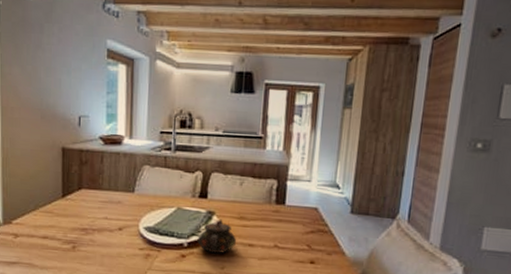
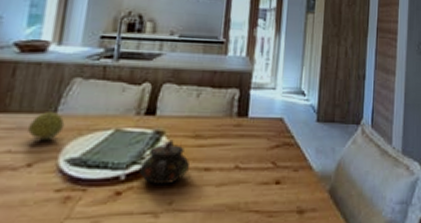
fruit: none [117,191,141,213] -> present [28,112,65,141]

